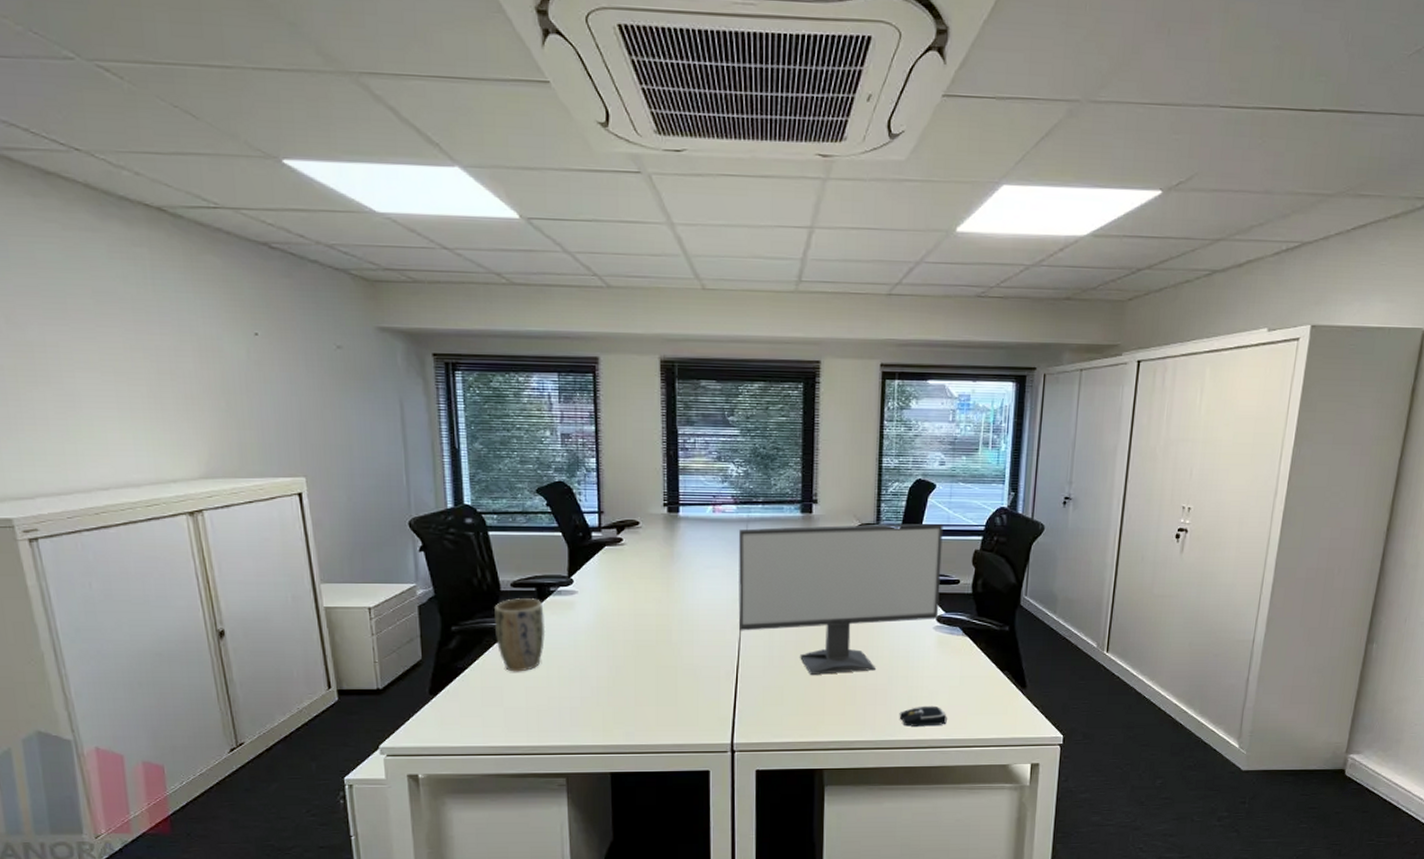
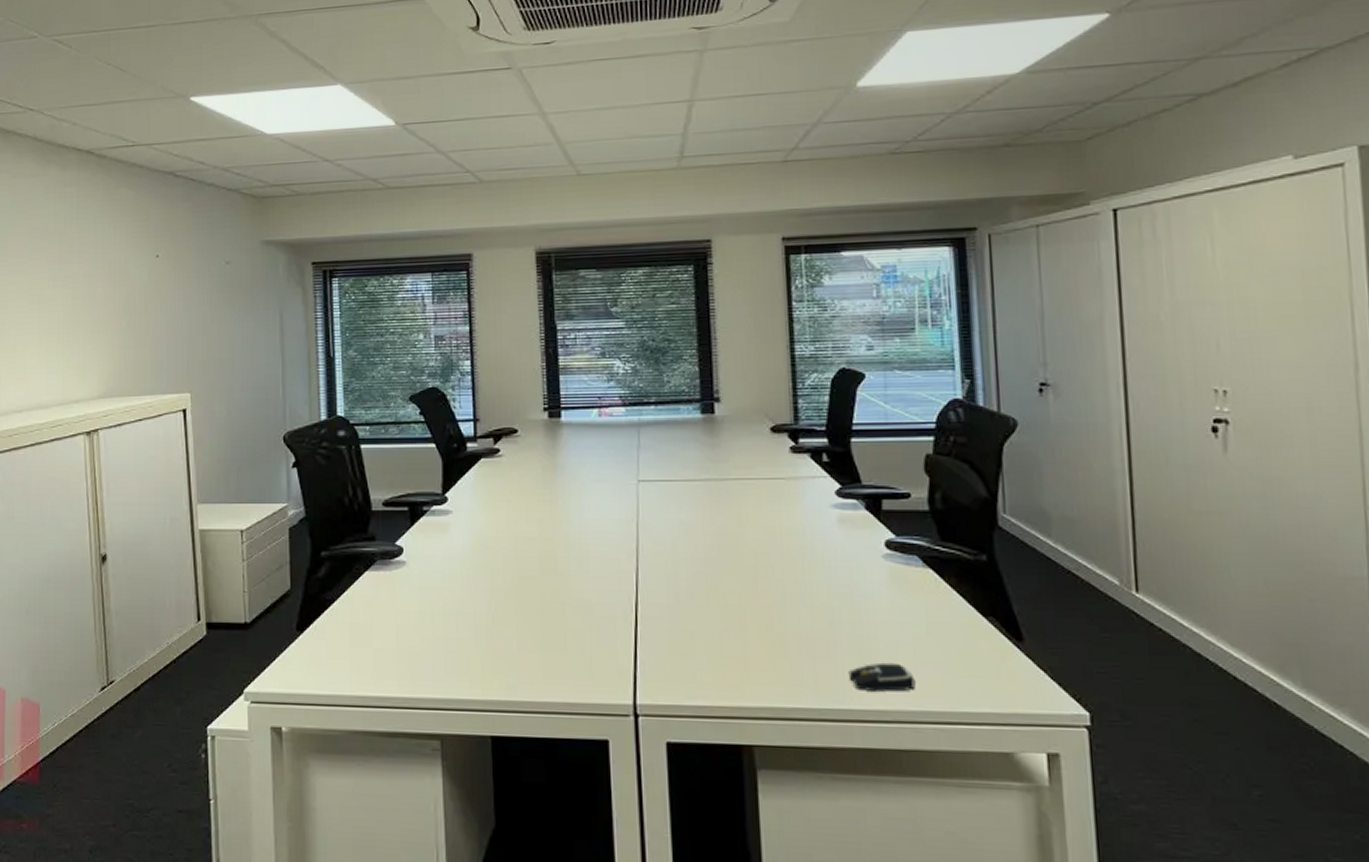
plant pot: present [494,598,546,672] -> none [365,519,418,606]
computer monitor: present [738,524,943,675] -> none [630,423,887,617]

